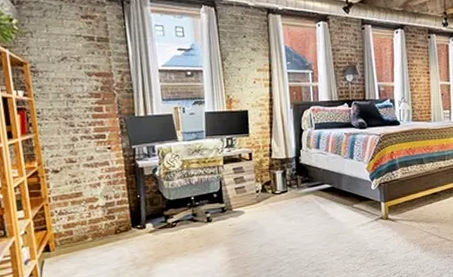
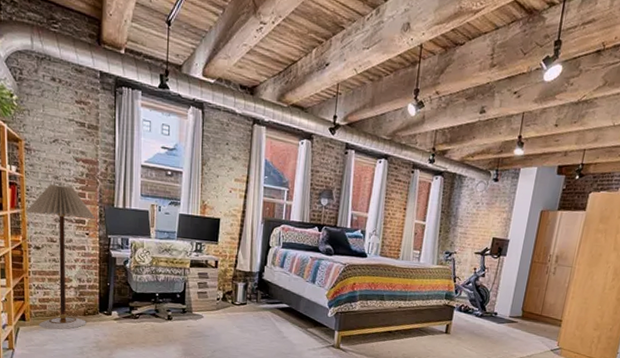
floor lamp: none [37,102,119,257] -> present [25,183,95,330]

